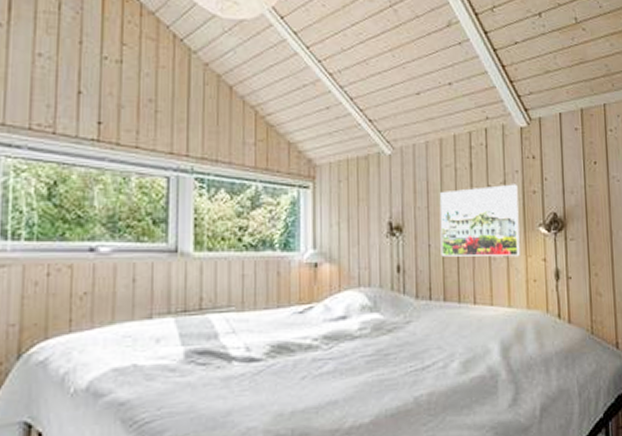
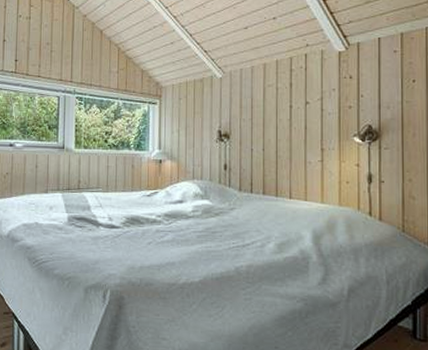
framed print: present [439,184,520,257] -> none [262,100,335,162]

